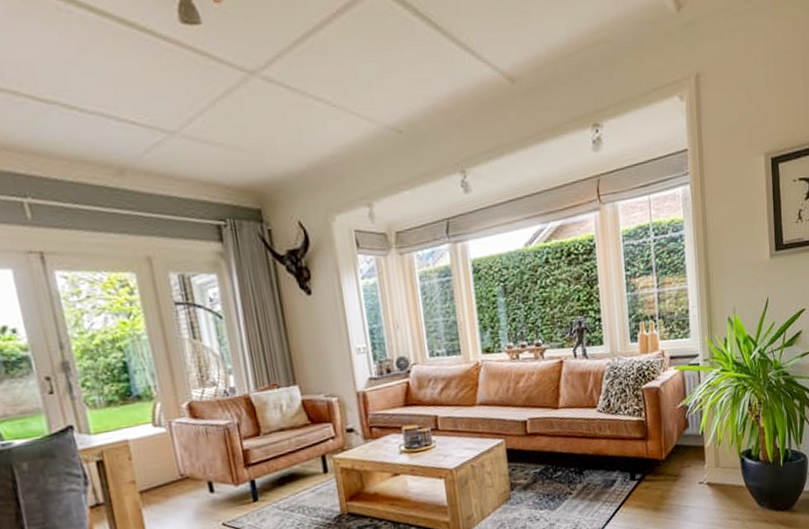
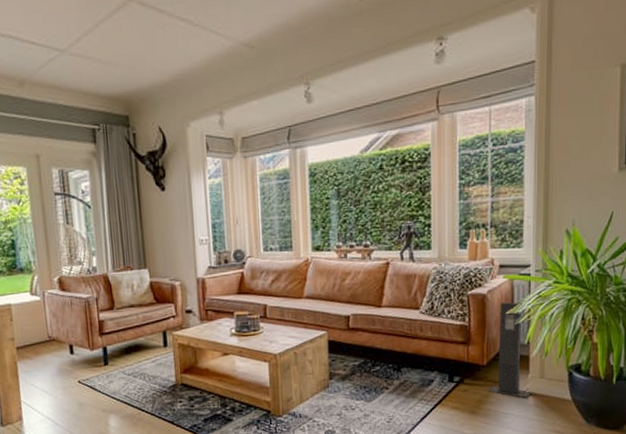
speaker: none [669,393,708,489] -> present [489,302,531,398]

